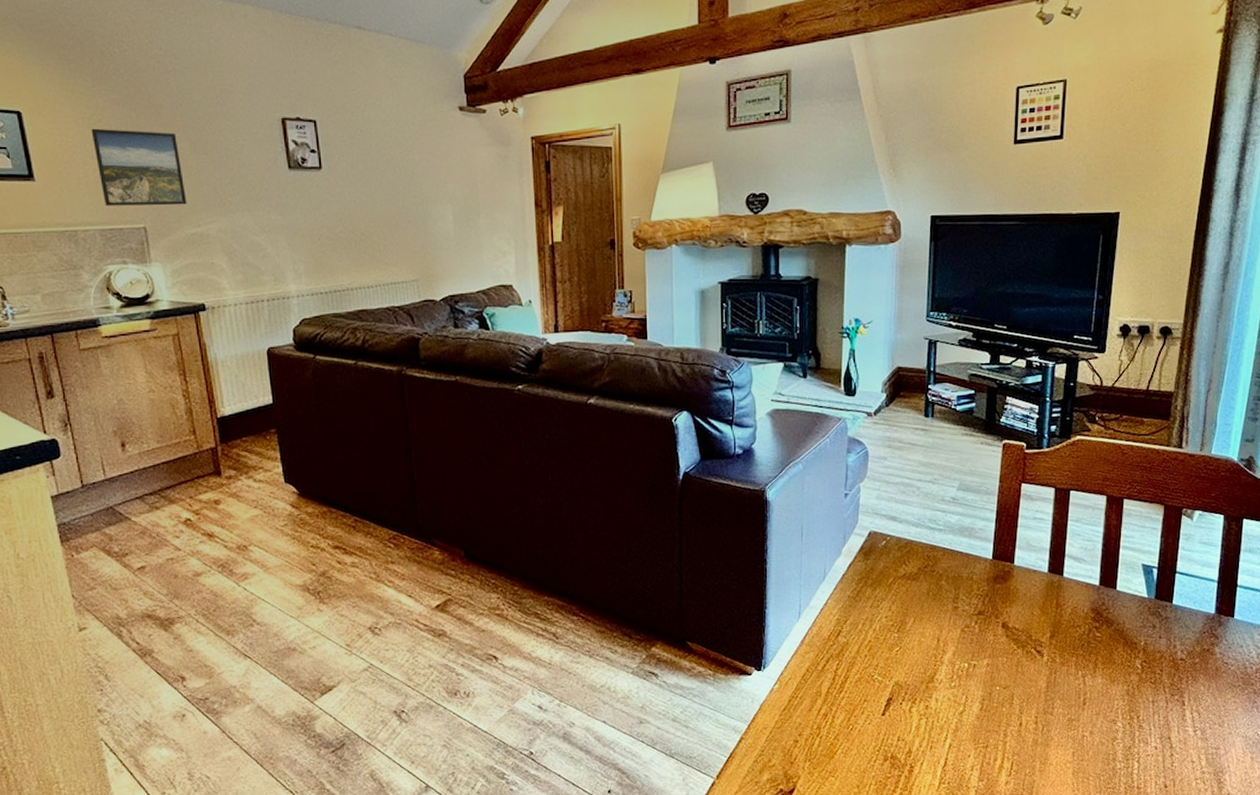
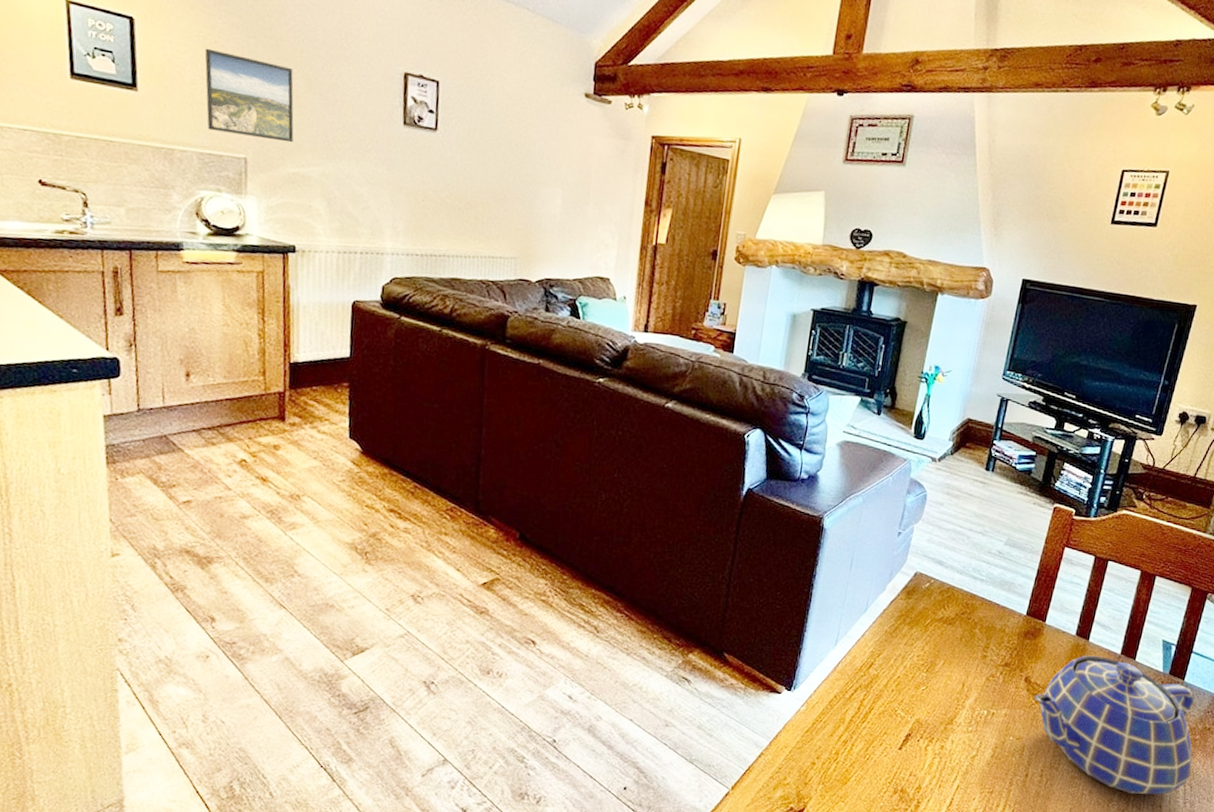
teapot: none [1015,590,1196,729] -> present [1034,655,1195,795]

